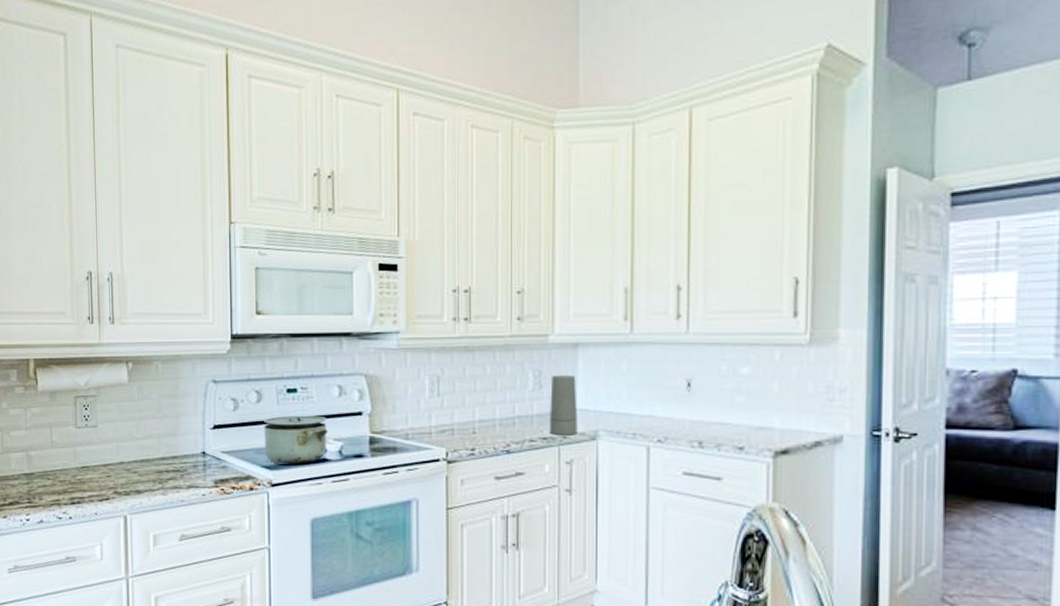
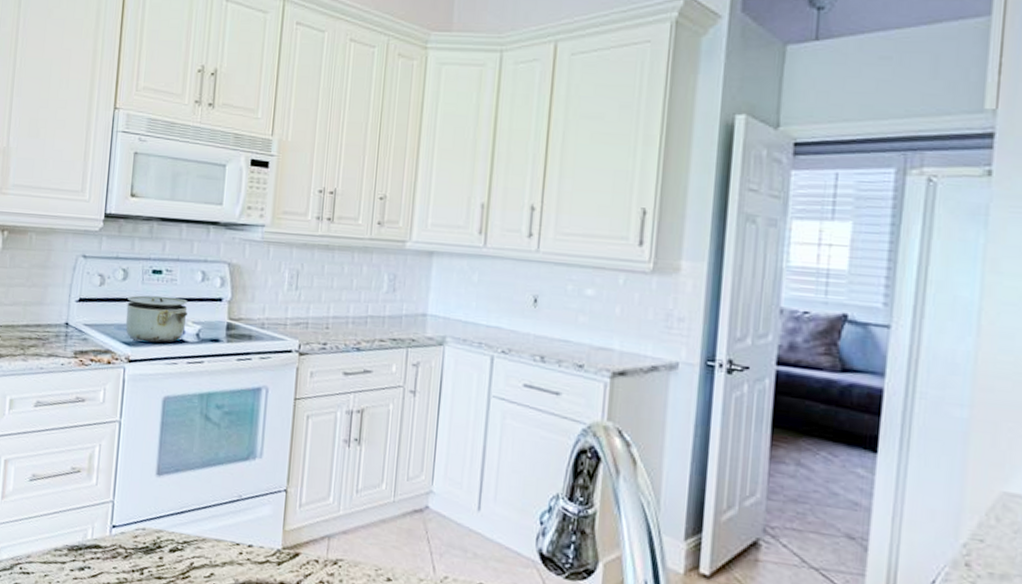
canister: present [550,375,578,435] -> none [400,280,429,339]

